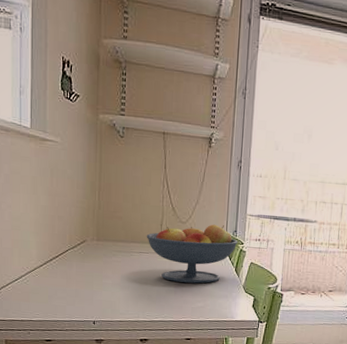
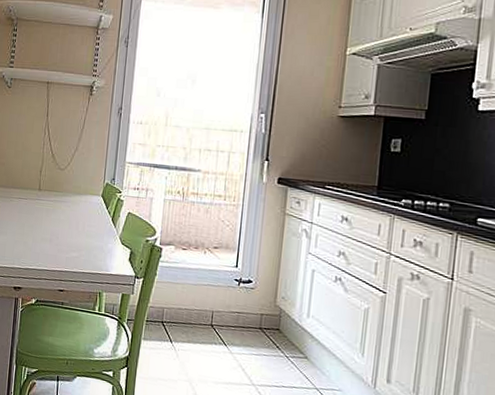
fruit bowl: present [146,224,238,284] -> none [26,171,116,233]

